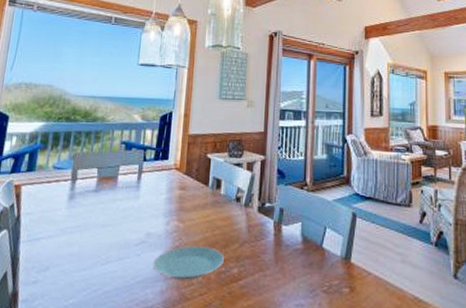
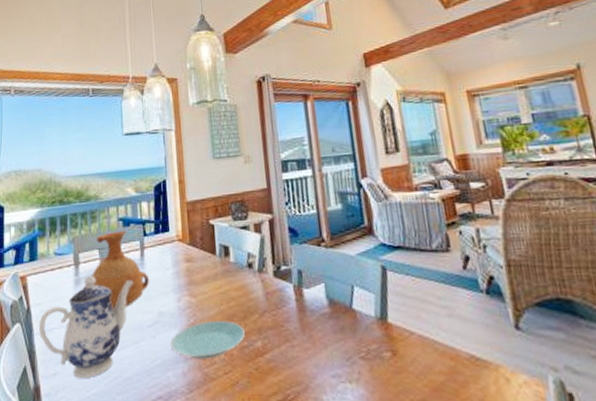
teapot: none [25,192,127,288] -> present [39,276,134,378]
vase: none [76,153,143,229] -> present [82,231,150,312]

